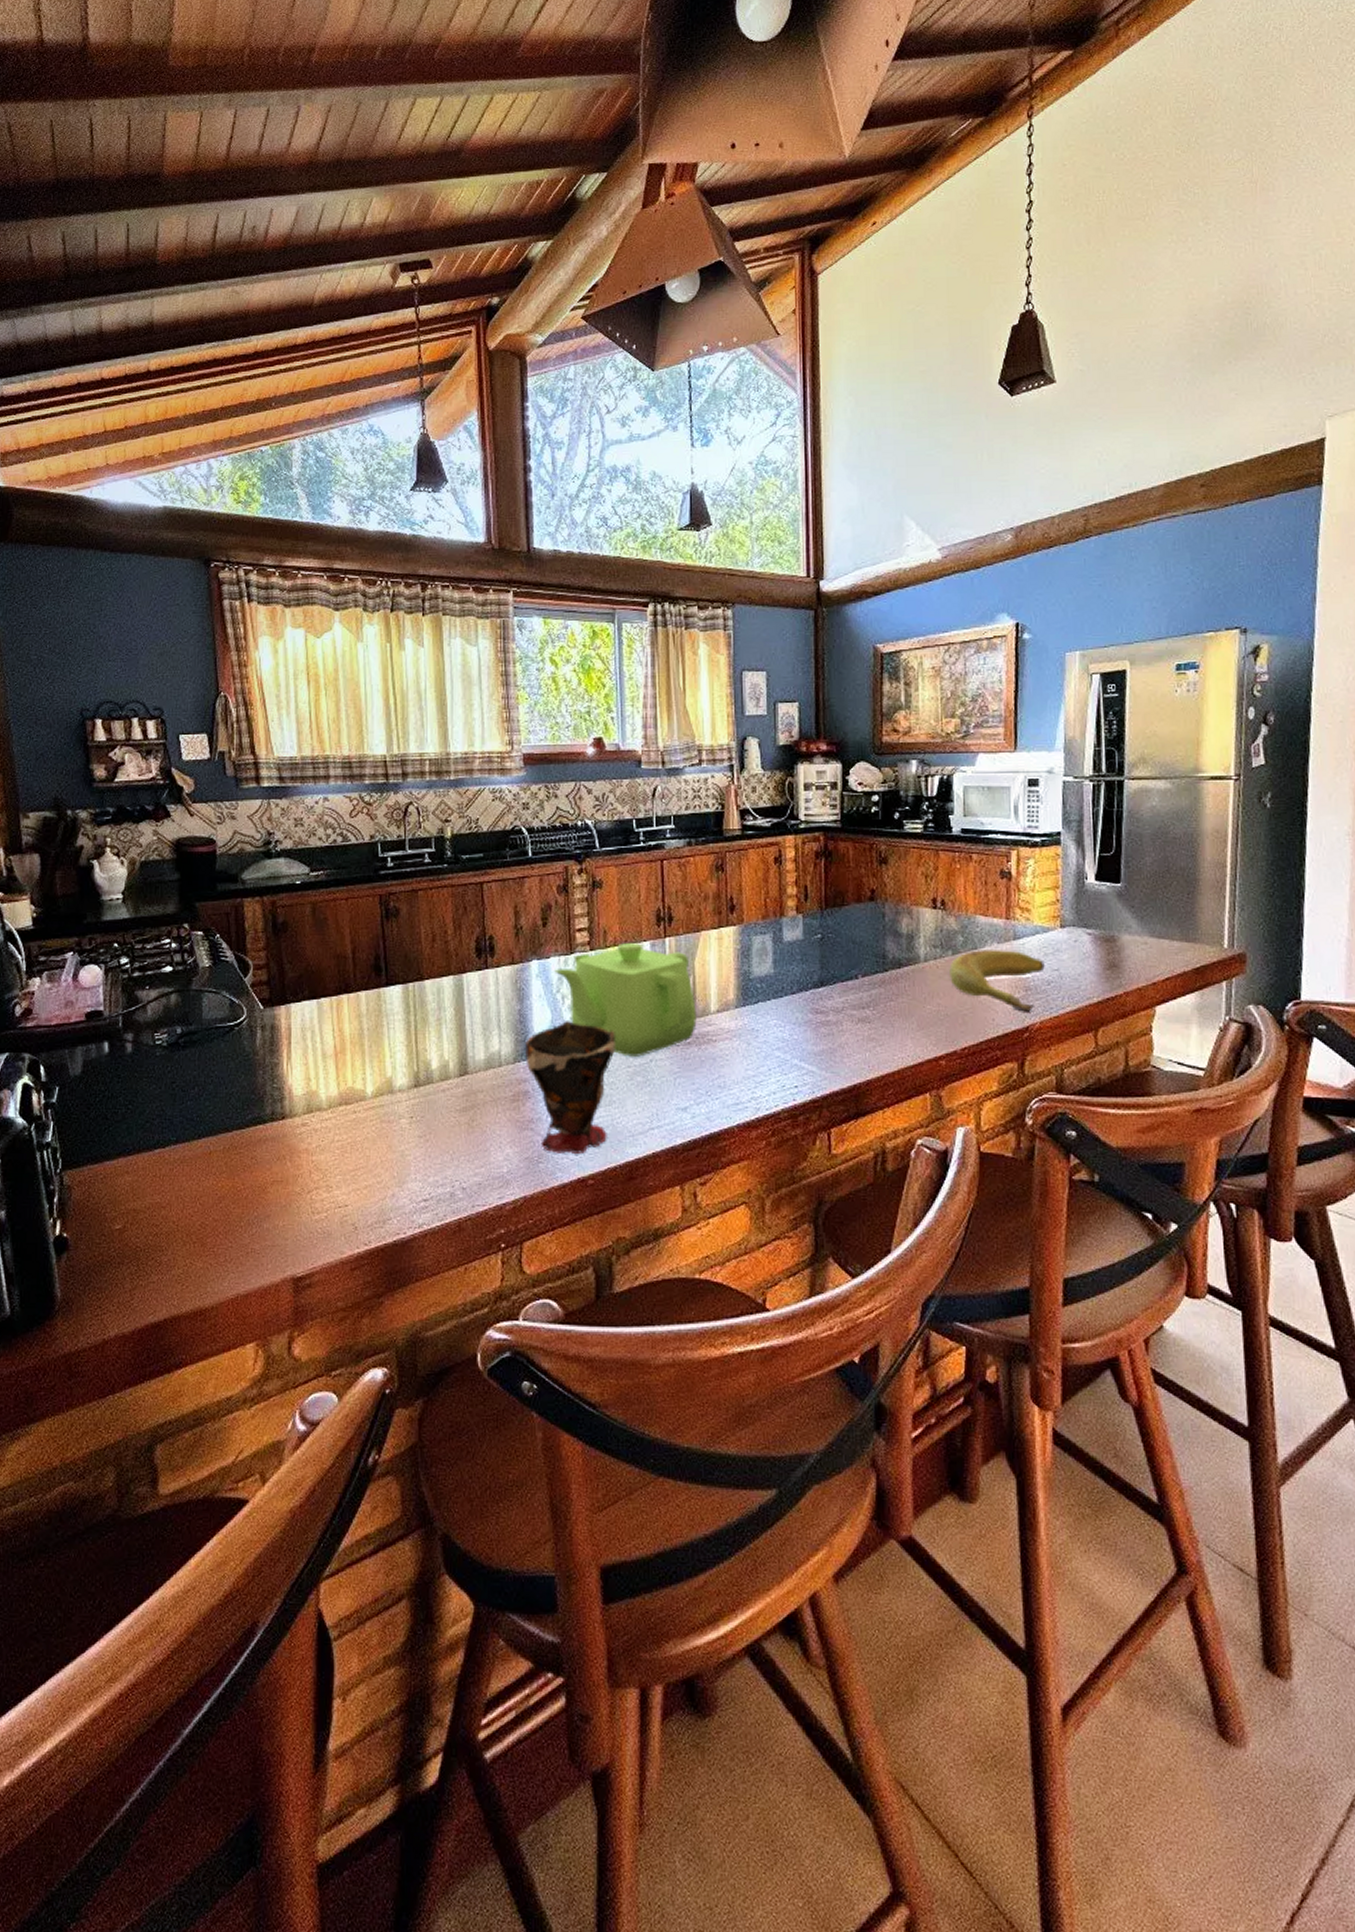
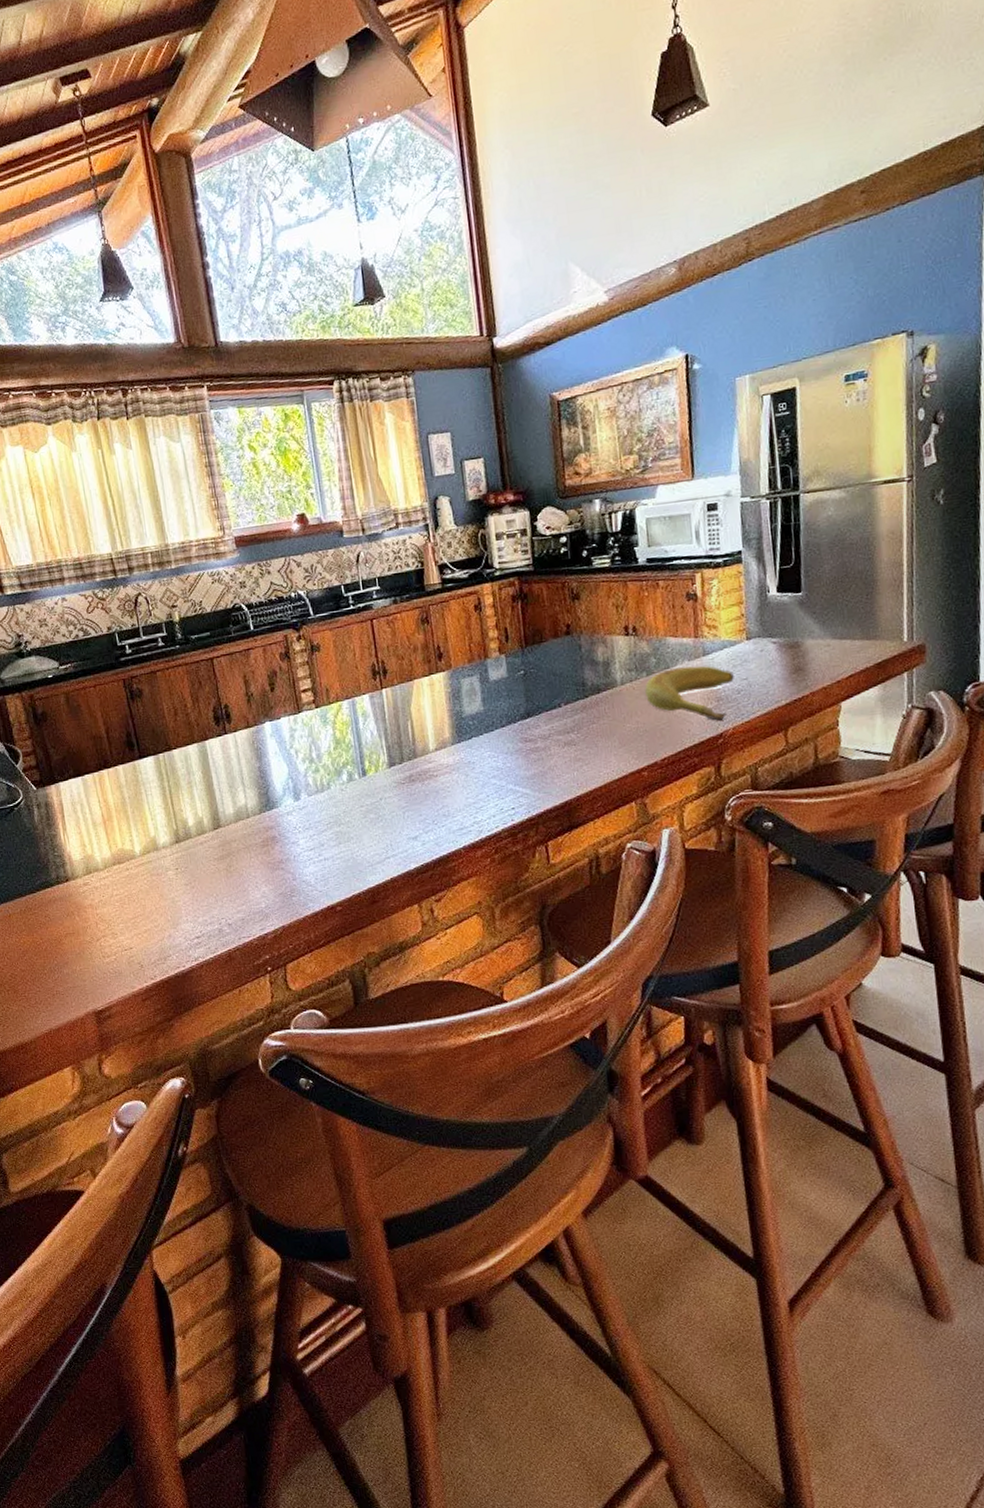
cup: present [524,1021,615,1155] -> none [267,772,349,887]
teapot: present [554,943,697,1057] -> none [286,697,418,798]

